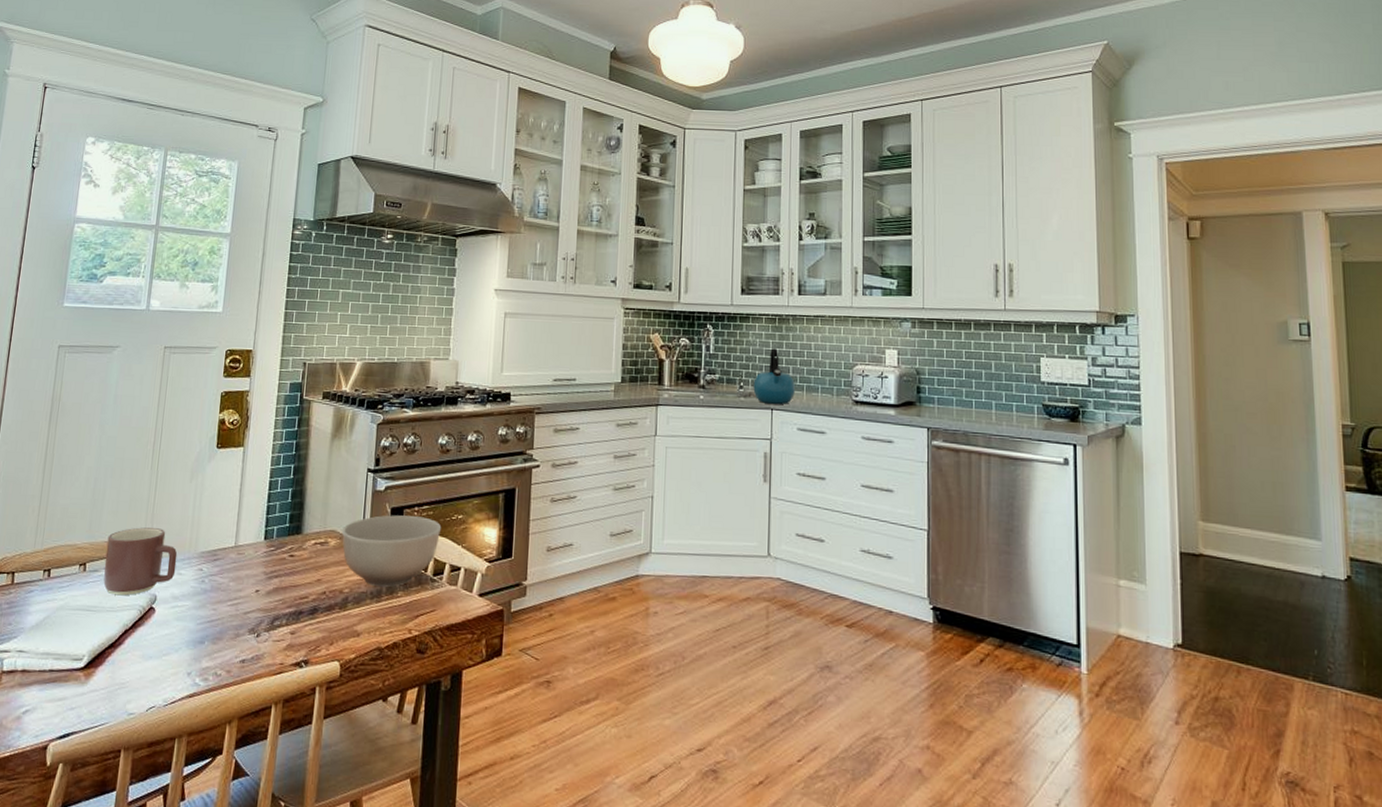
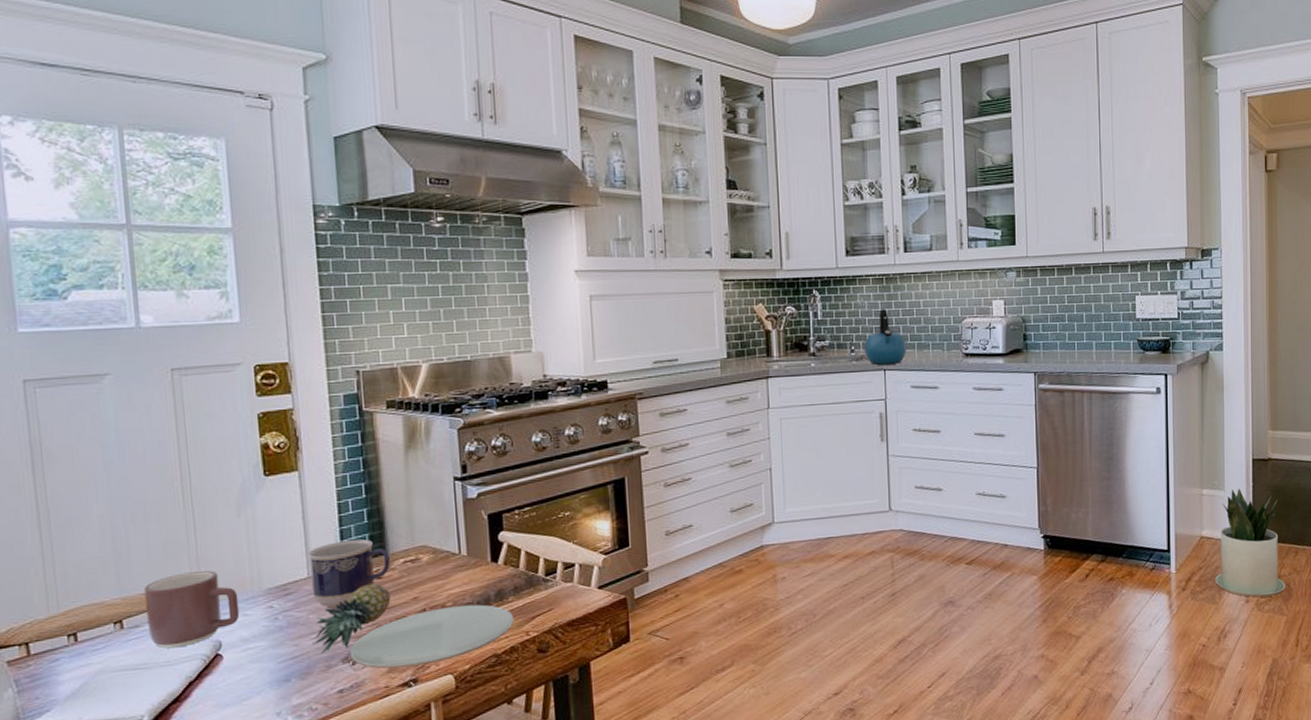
fruit: none [228,560,299,622] -> present [313,583,391,654]
cup: none [235,515,305,580] -> present [307,539,391,609]
plate: none [256,593,400,648] -> present [349,604,514,669]
bowl: present [341,515,442,587] -> none [433,519,548,595]
planter: none [1136,584,1227,722] -> present [1215,488,1286,598]

